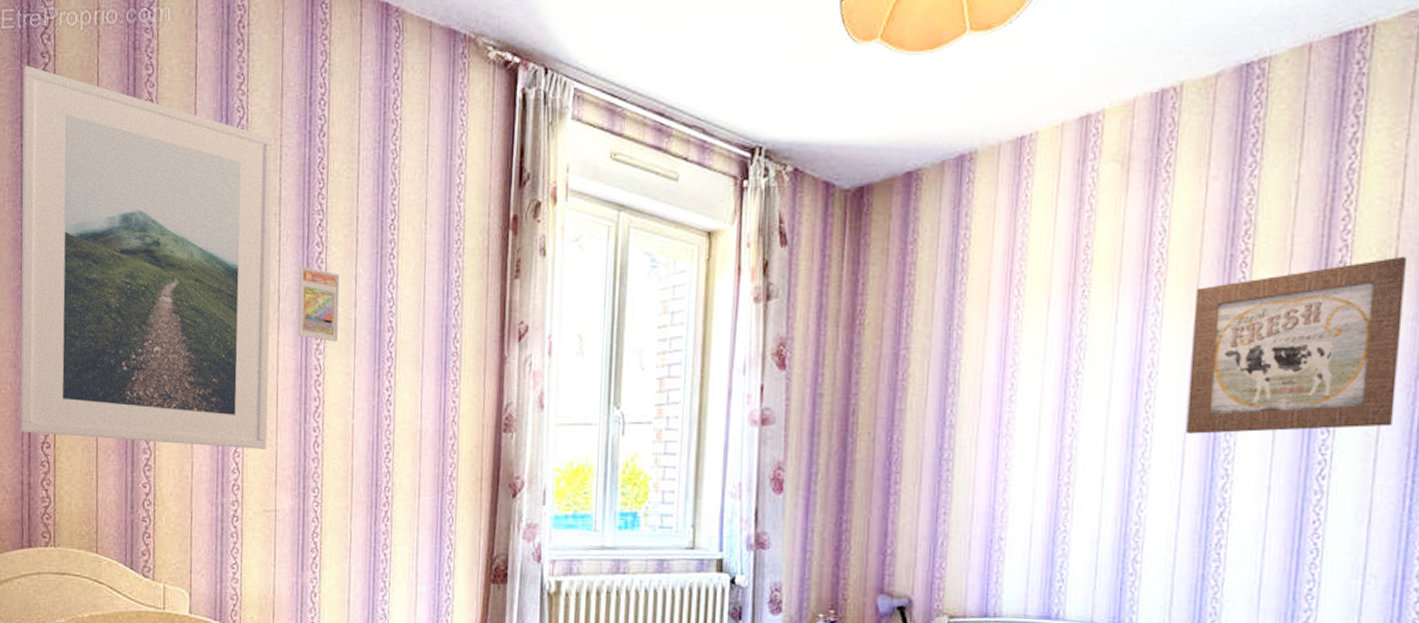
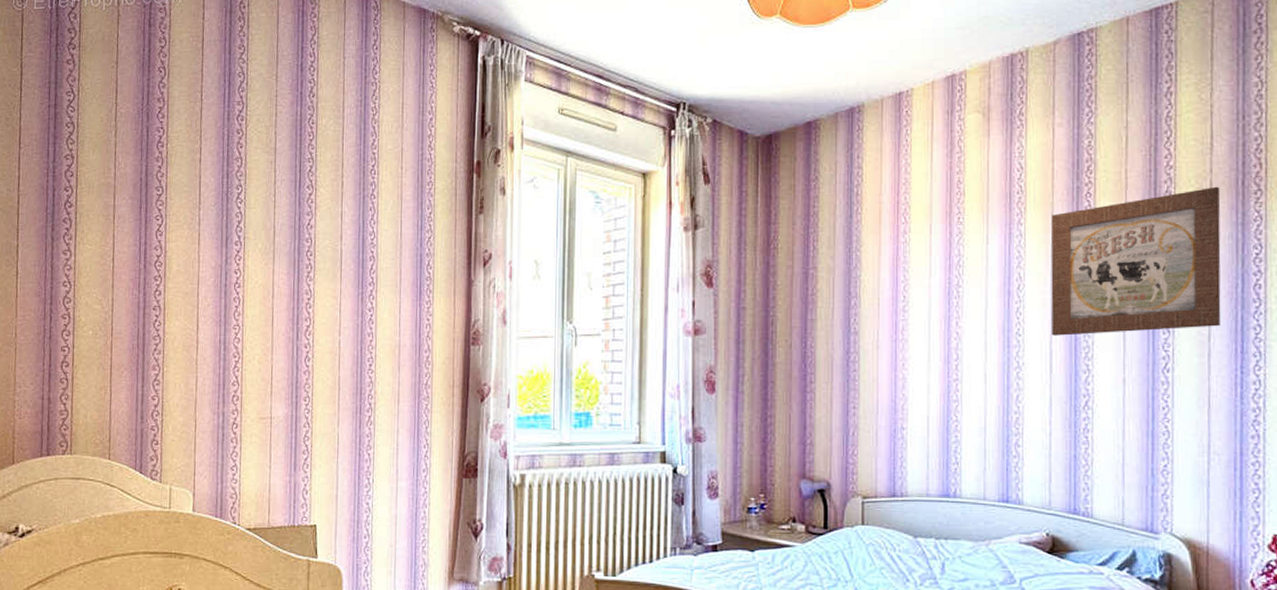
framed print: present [19,65,274,449] -> none [41,39,271,364]
trading card display case: present [297,266,340,342] -> none [290,205,327,270]

